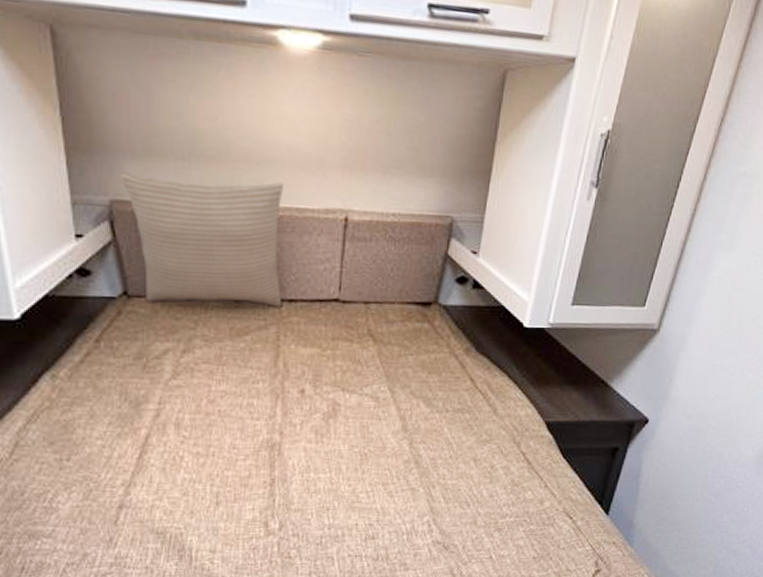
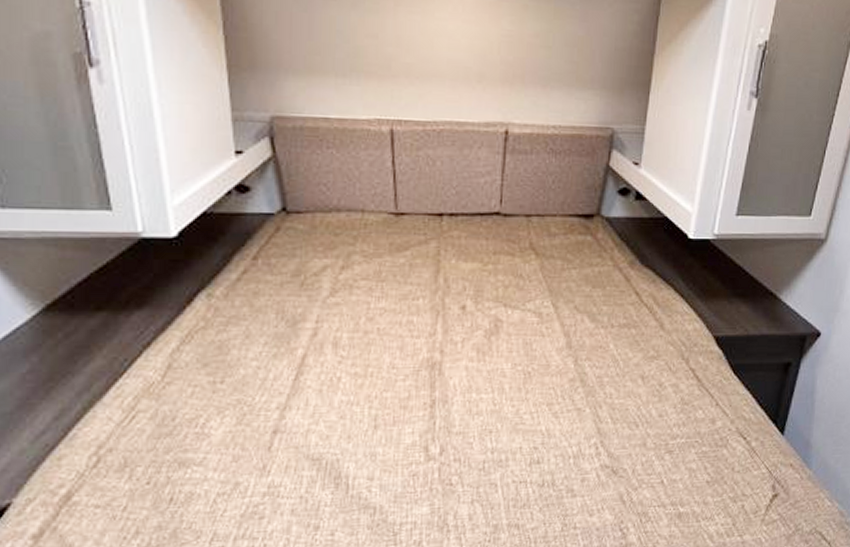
pillow: present [121,172,284,306] -> none [282,89,444,221]

